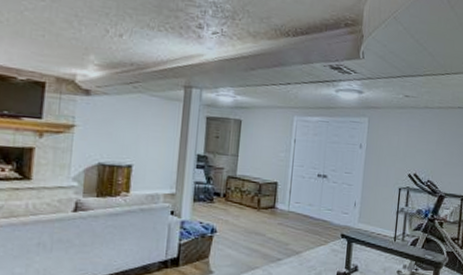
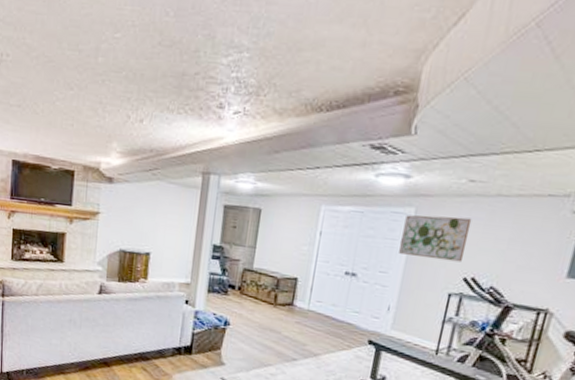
wall art: none [359,123,410,162] -> present [399,215,472,262]

